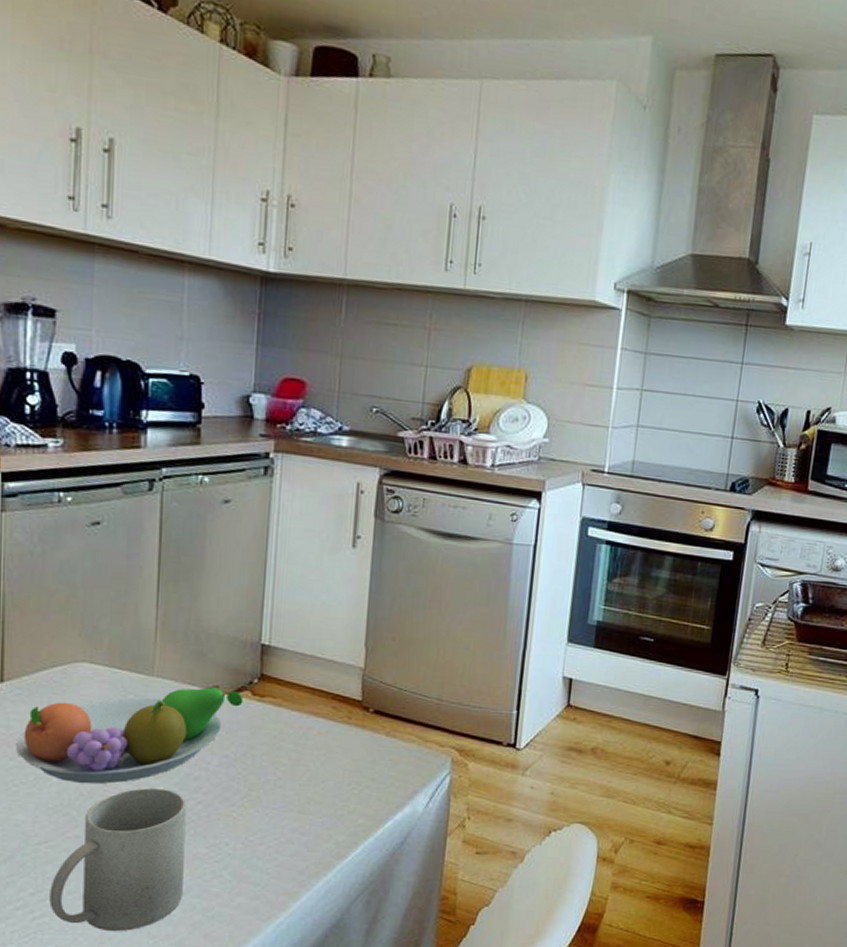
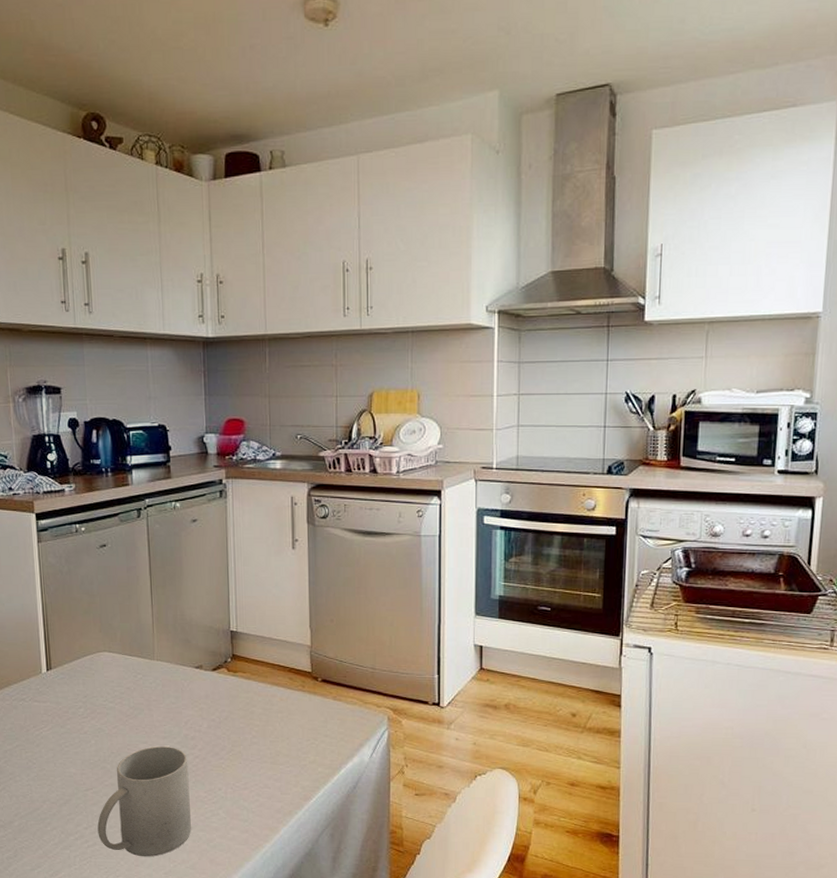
fruit bowl: present [16,687,243,784] -> none [64,667,221,744]

